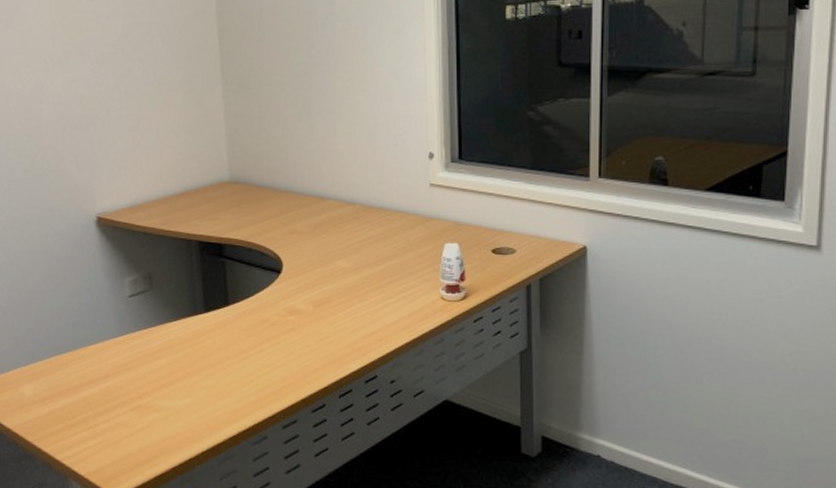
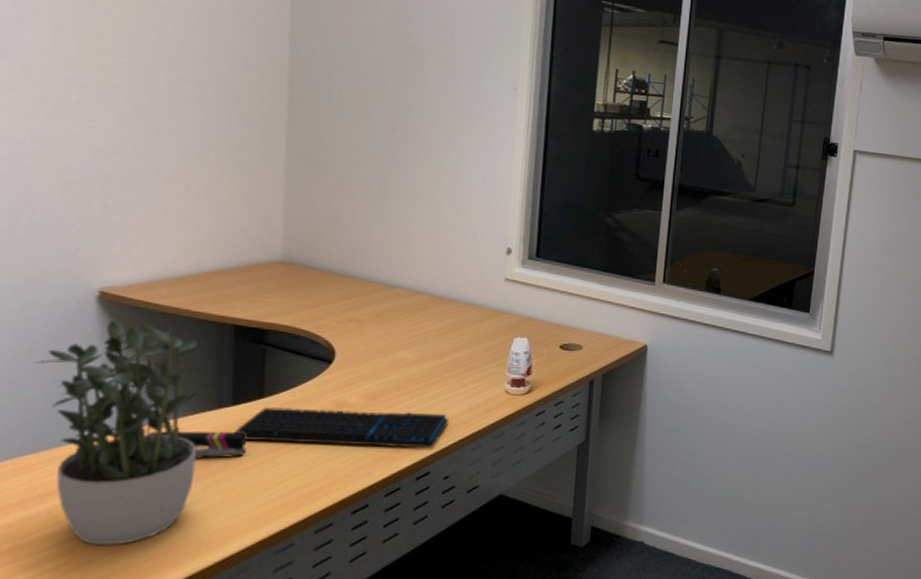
potted plant: none [60,241,183,430] -> present [35,321,207,546]
stapler: none [145,335,220,359] -> present [148,431,247,459]
keyboard: none [209,314,389,354] -> present [234,407,448,449]

